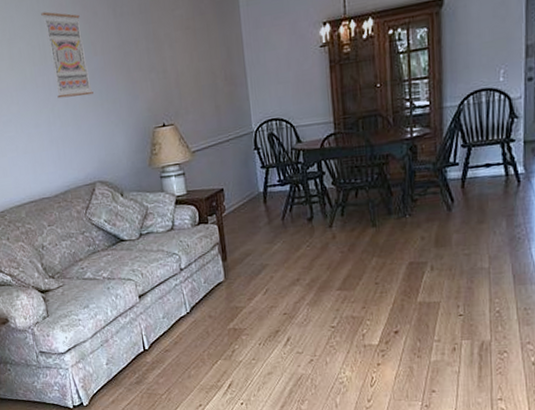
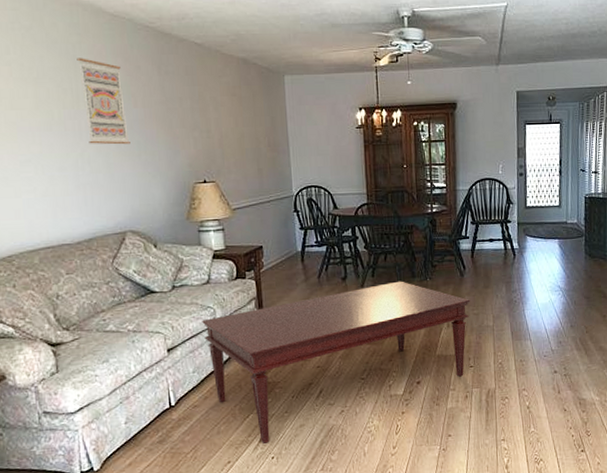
coffee table: none [168,219,460,389] -> present [202,281,470,444]

